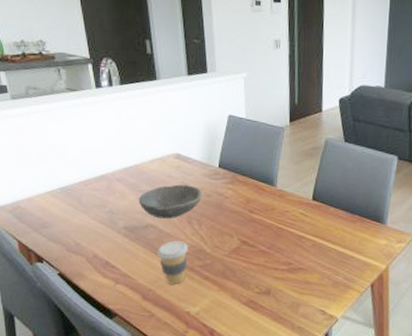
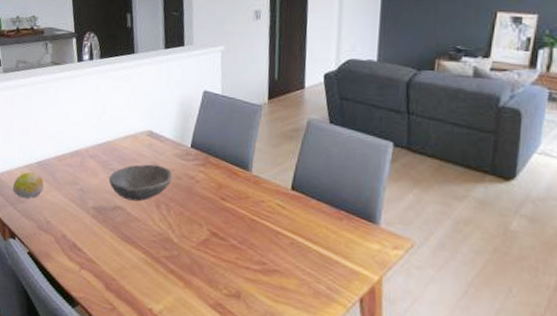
fruit: none [35,197,69,224] -> present [13,171,44,199]
coffee cup: present [157,240,188,284] -> none [123,226,155,276]

